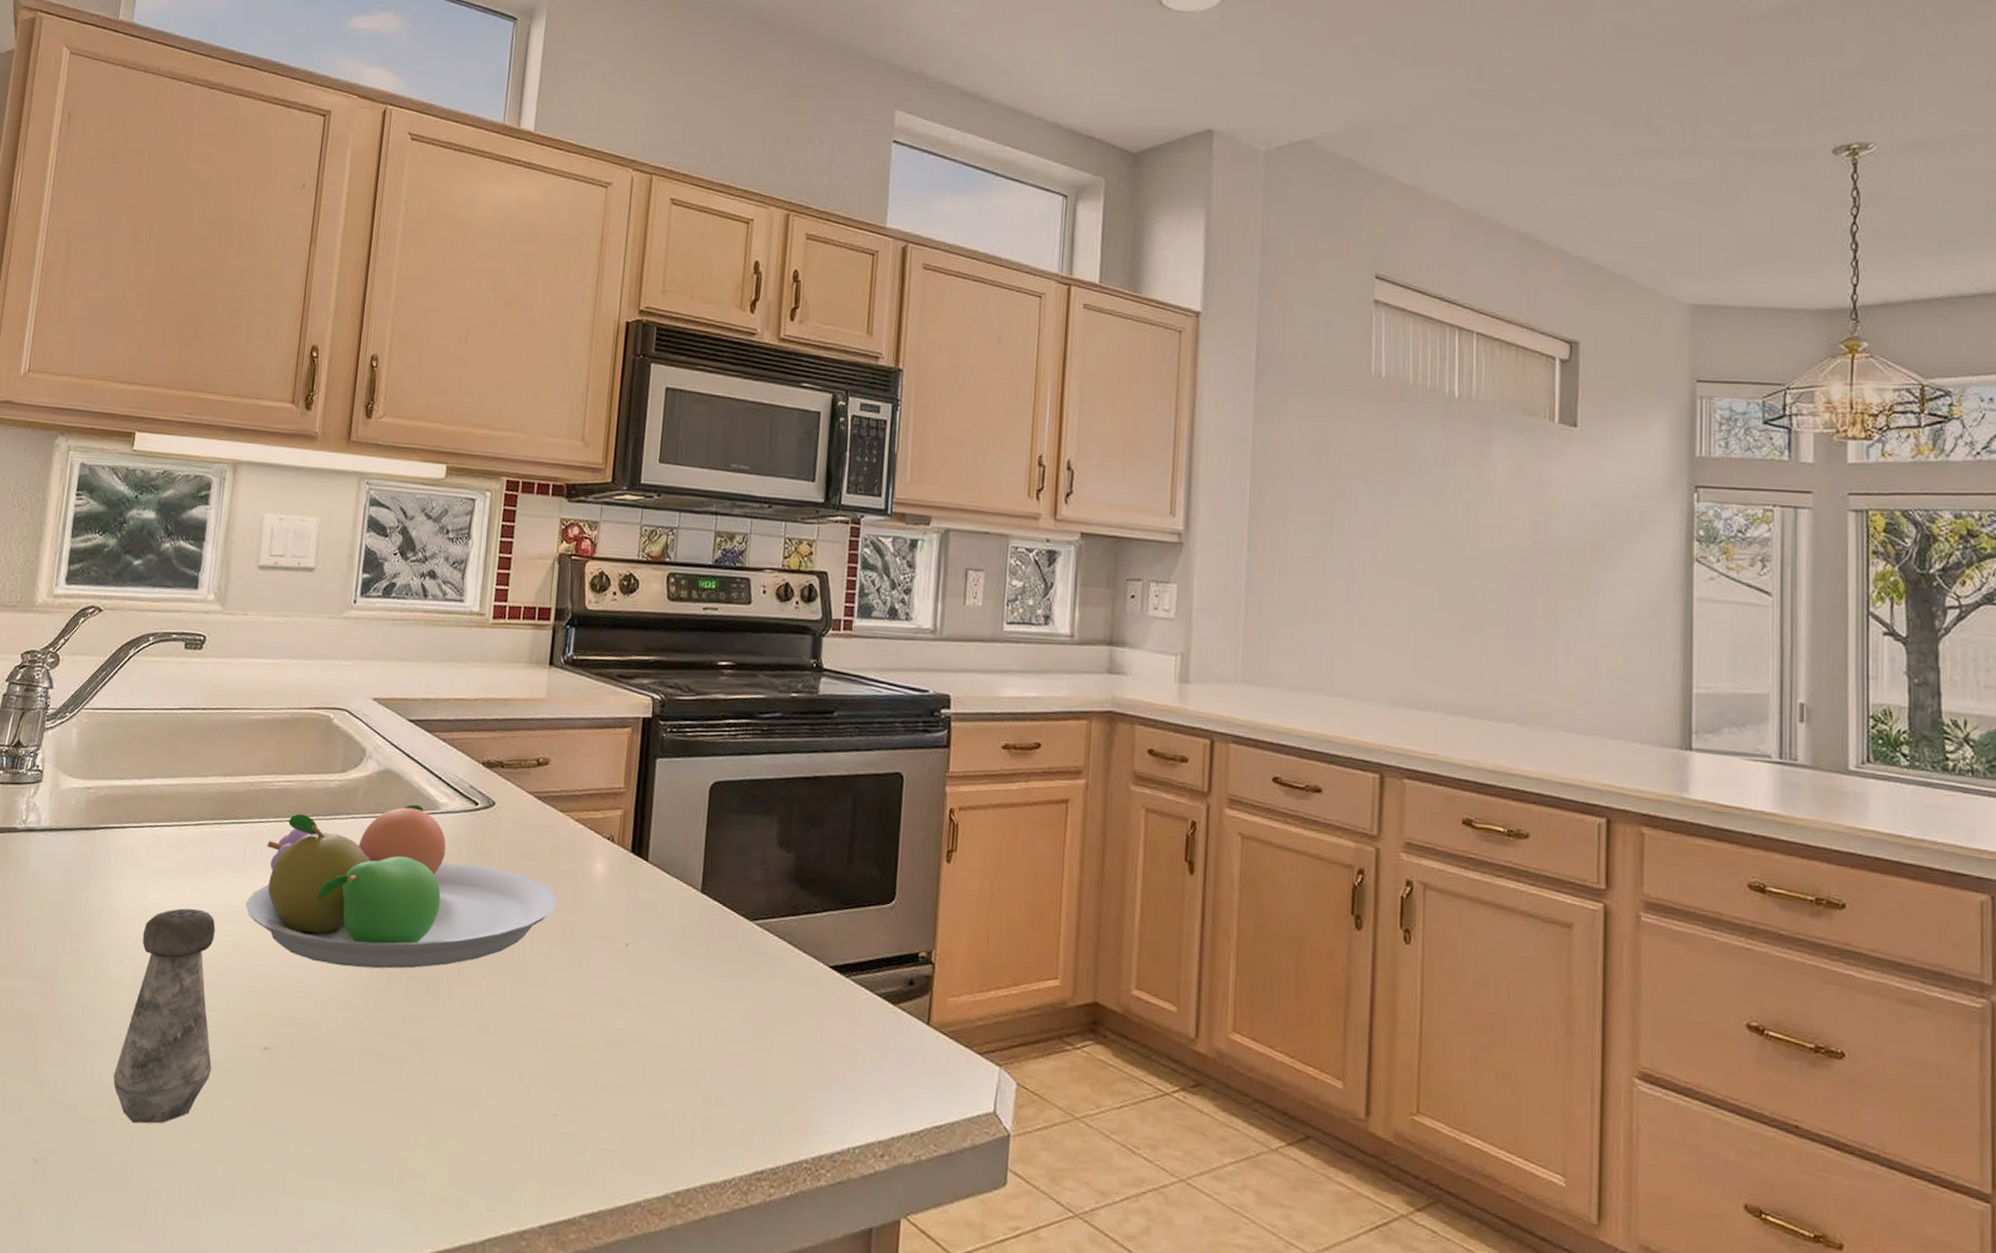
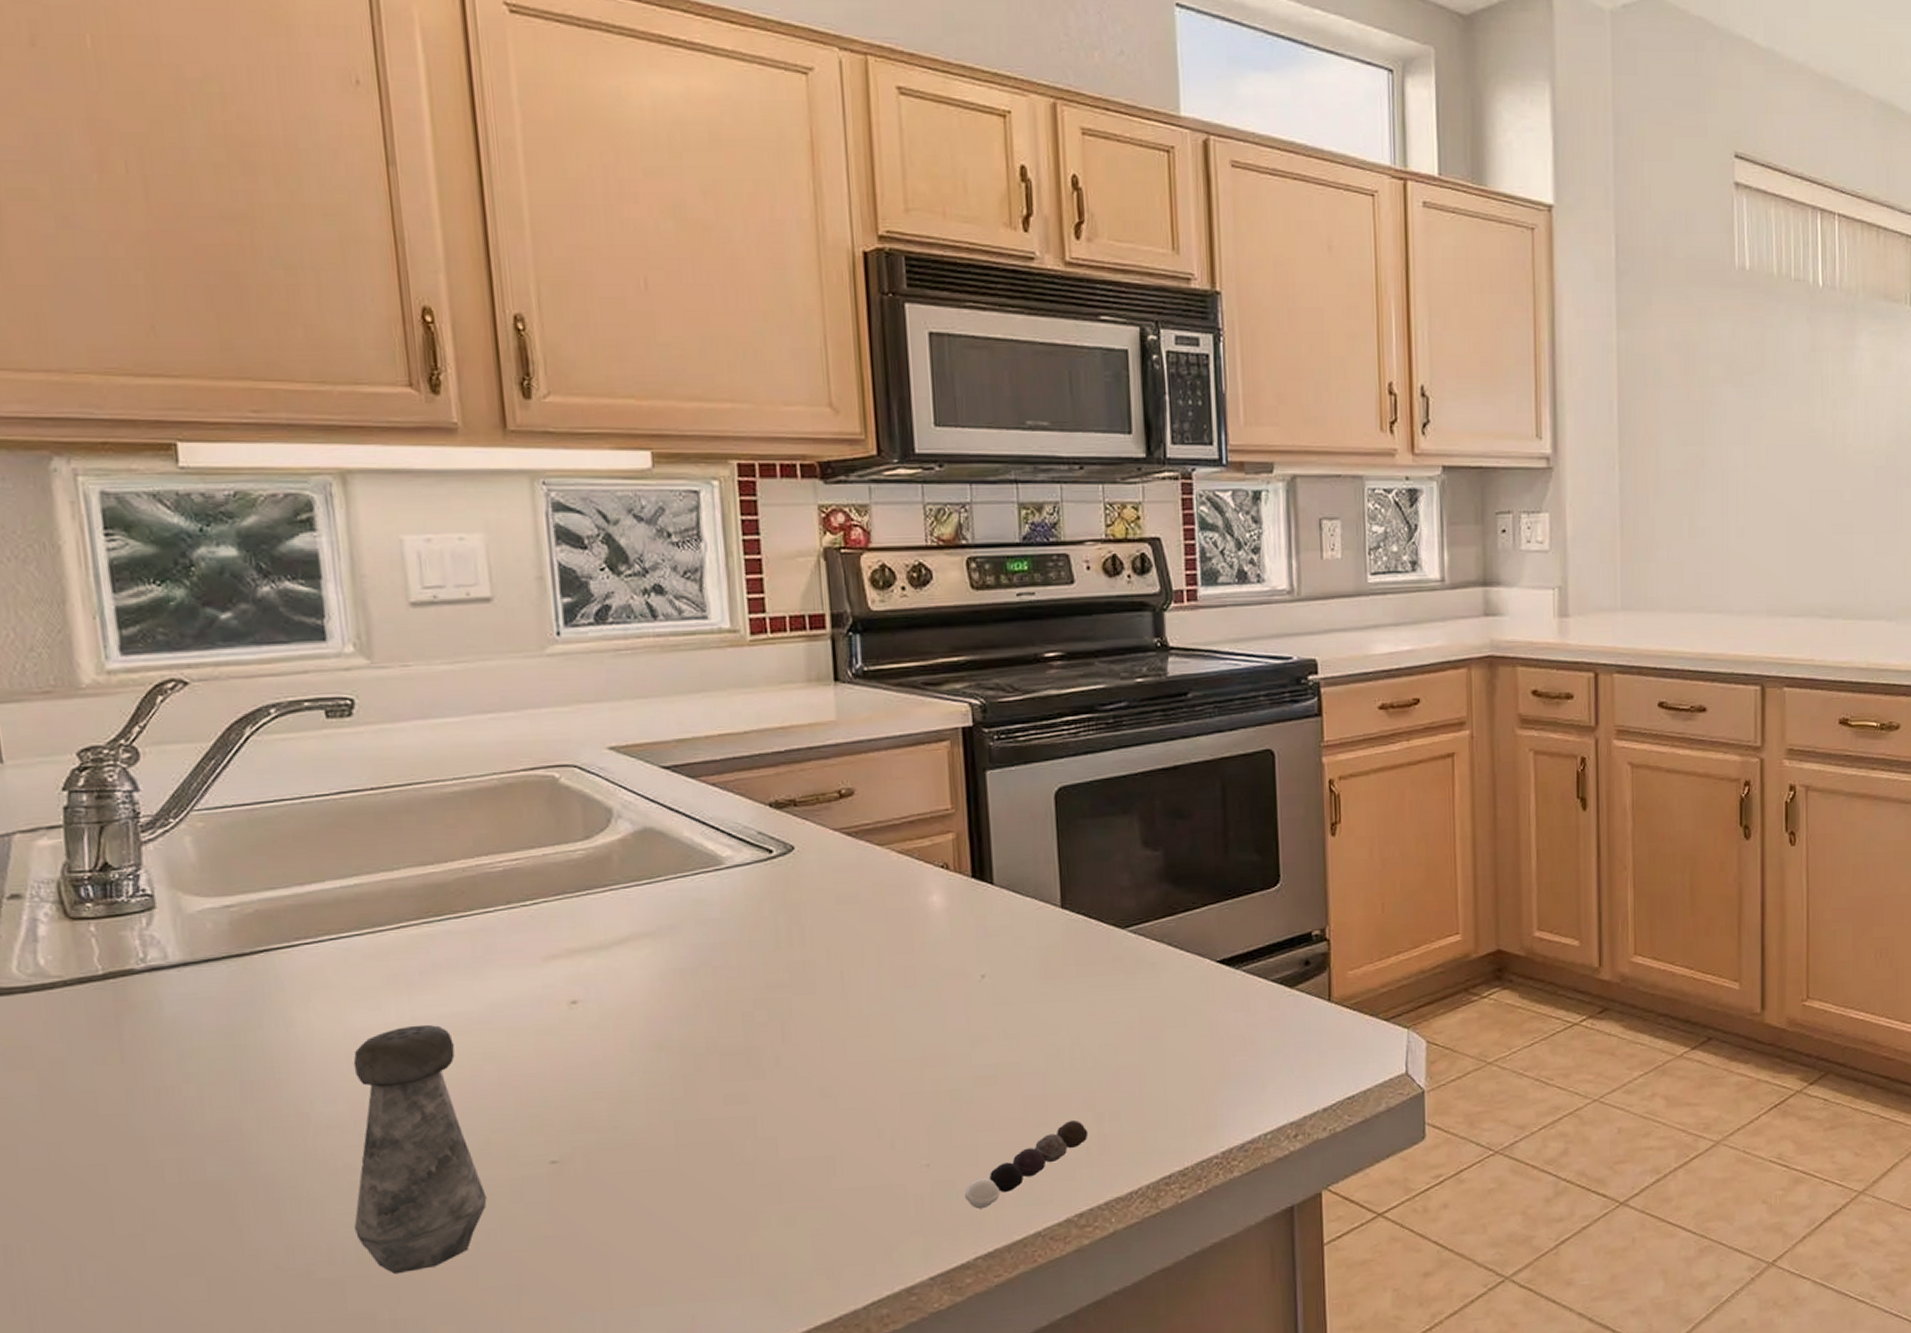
fruit bowl: present [244,804,558,969] -> none [487,862,892,1057]
pepper shaker: none [580,1096,696,1168] -> present [964,1119,1089,1209]

